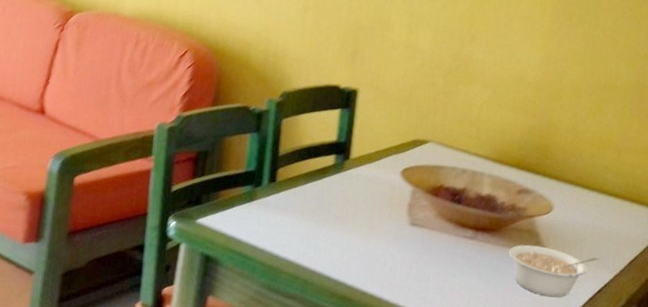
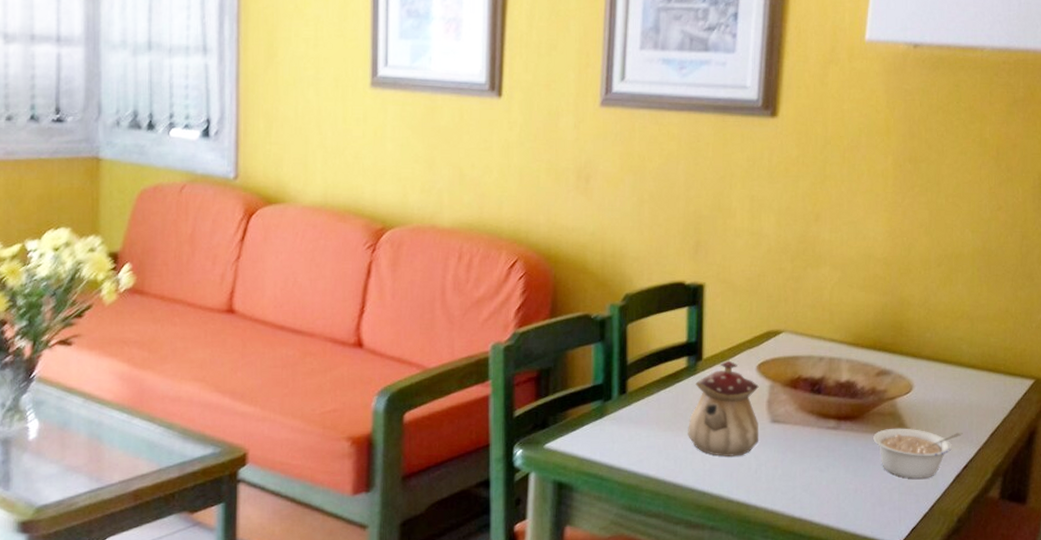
teapot: none [329,162,401,253] -> present [688,360,759,456]

